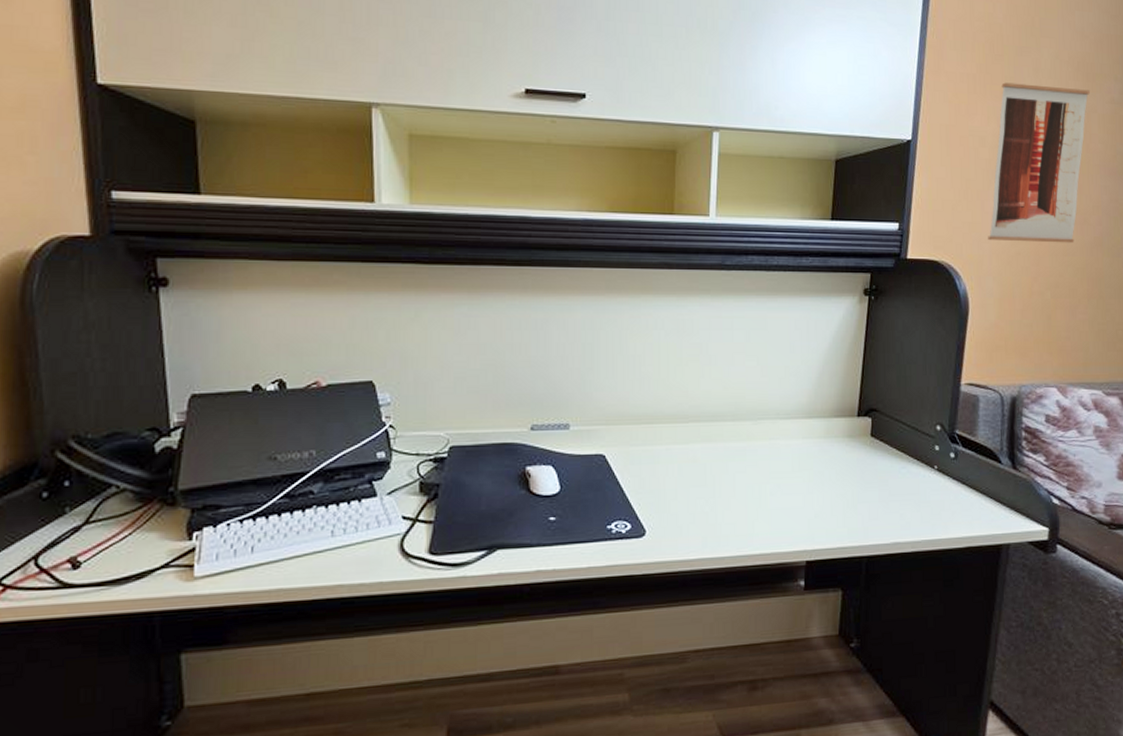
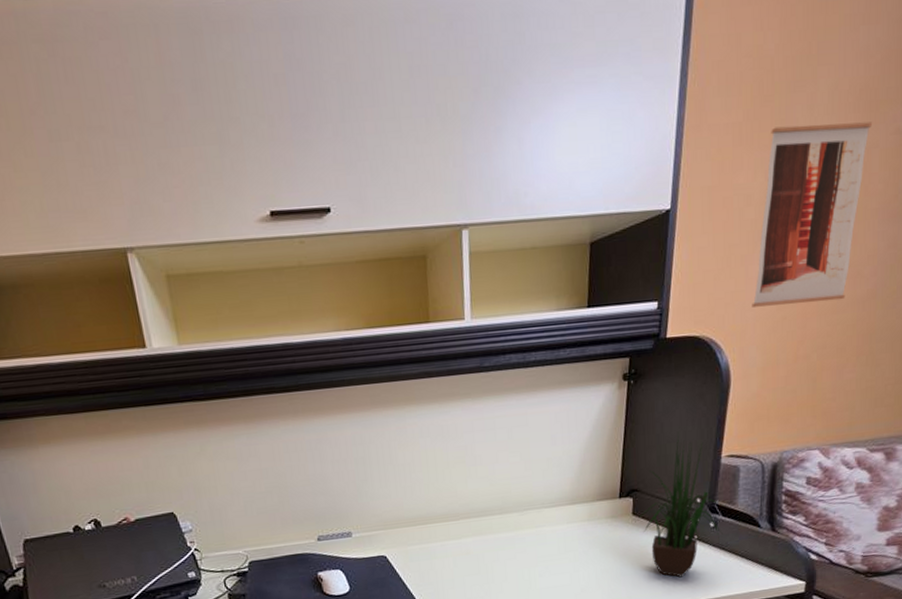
potted plant: none [874,353,973,511] -> present [636,431,732,578]

